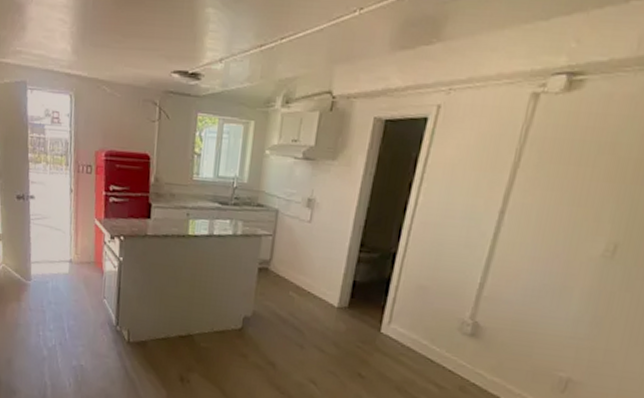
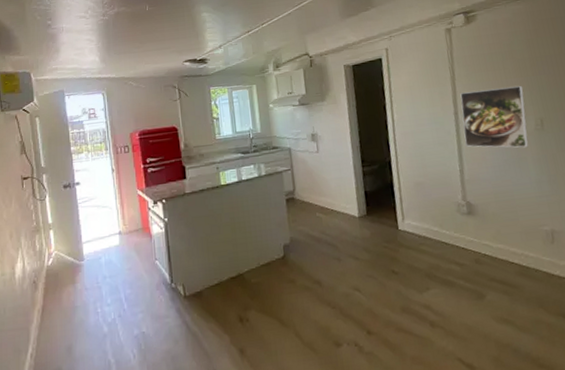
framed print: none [498,187,610,276] -> present [460,86,528,148]

